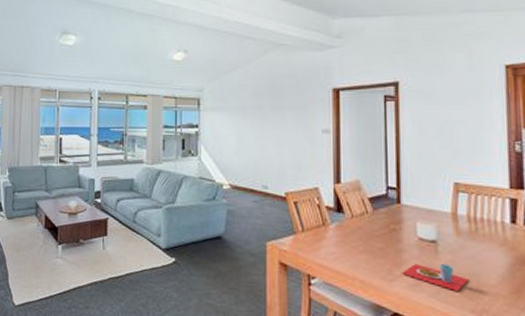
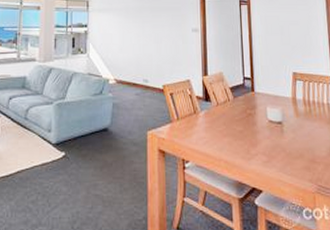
place setting: present [401,264,469,291] -> none [257,142,307,164]

